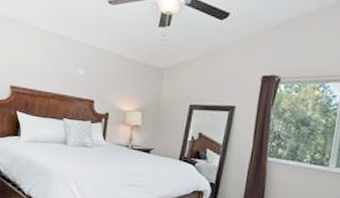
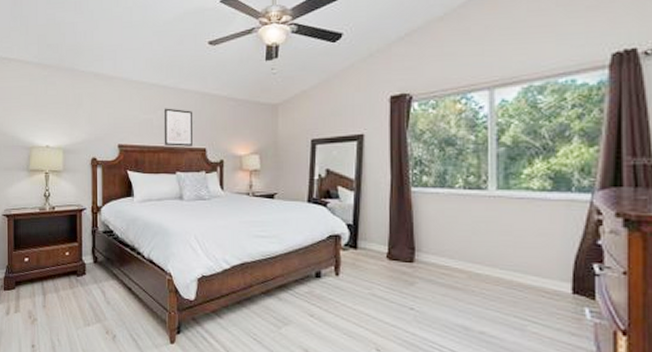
wall art: none [55,57,85,97] -> present [163,108,192,147]

